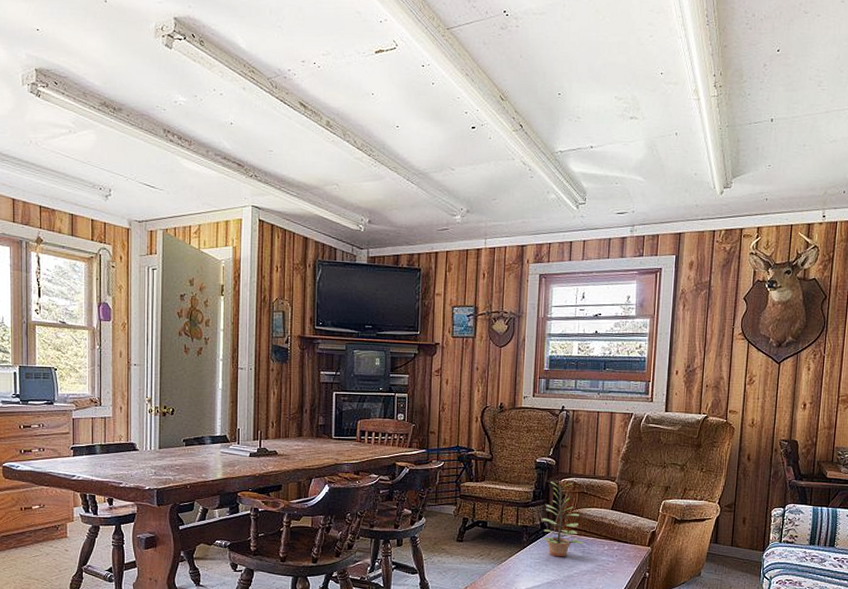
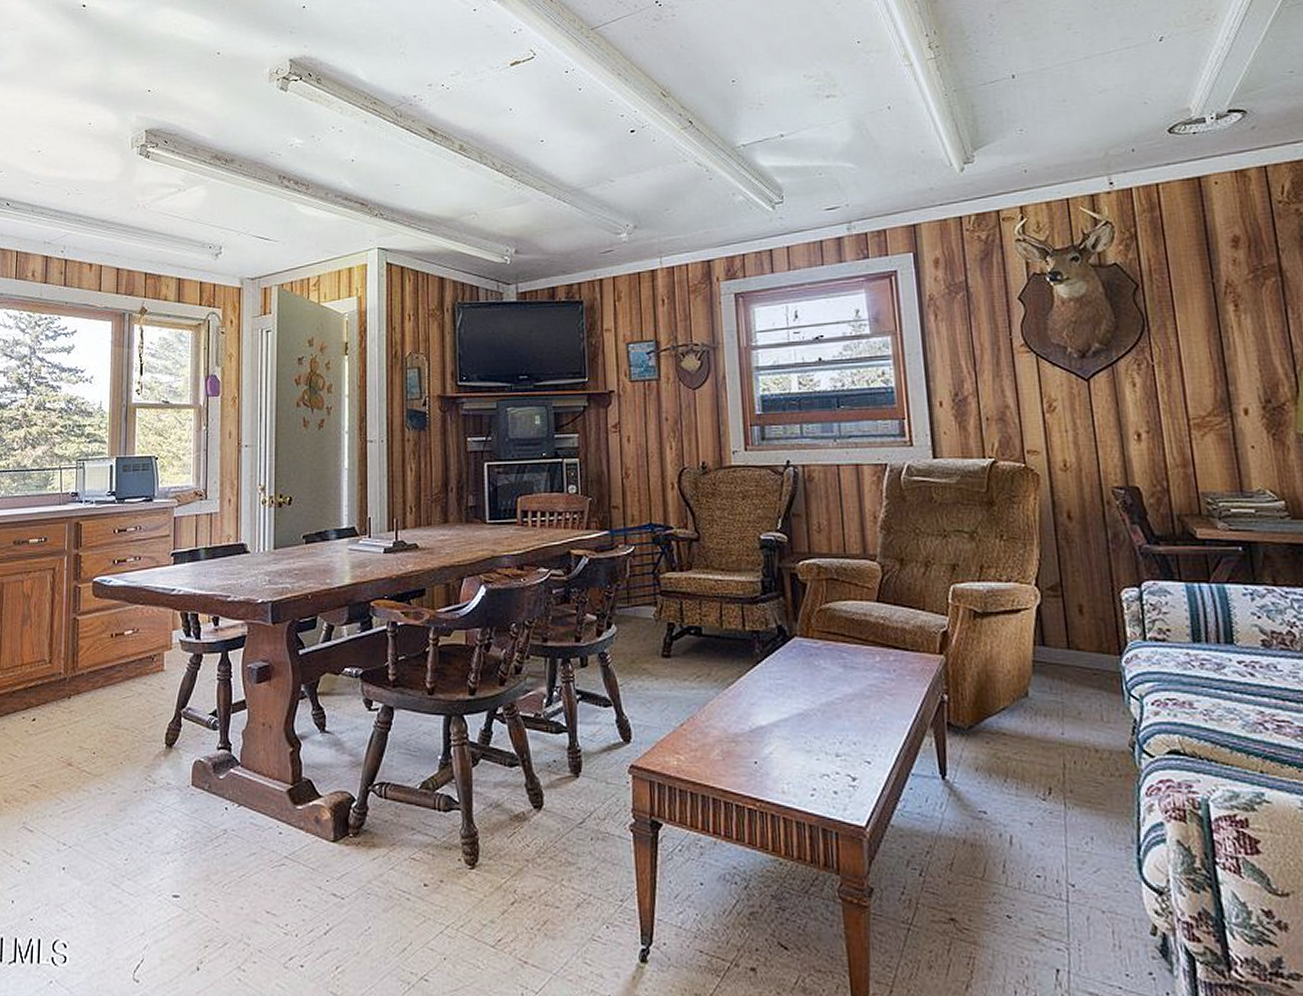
plant: present [542,481,584,557] -> none [778,564,844,675]

